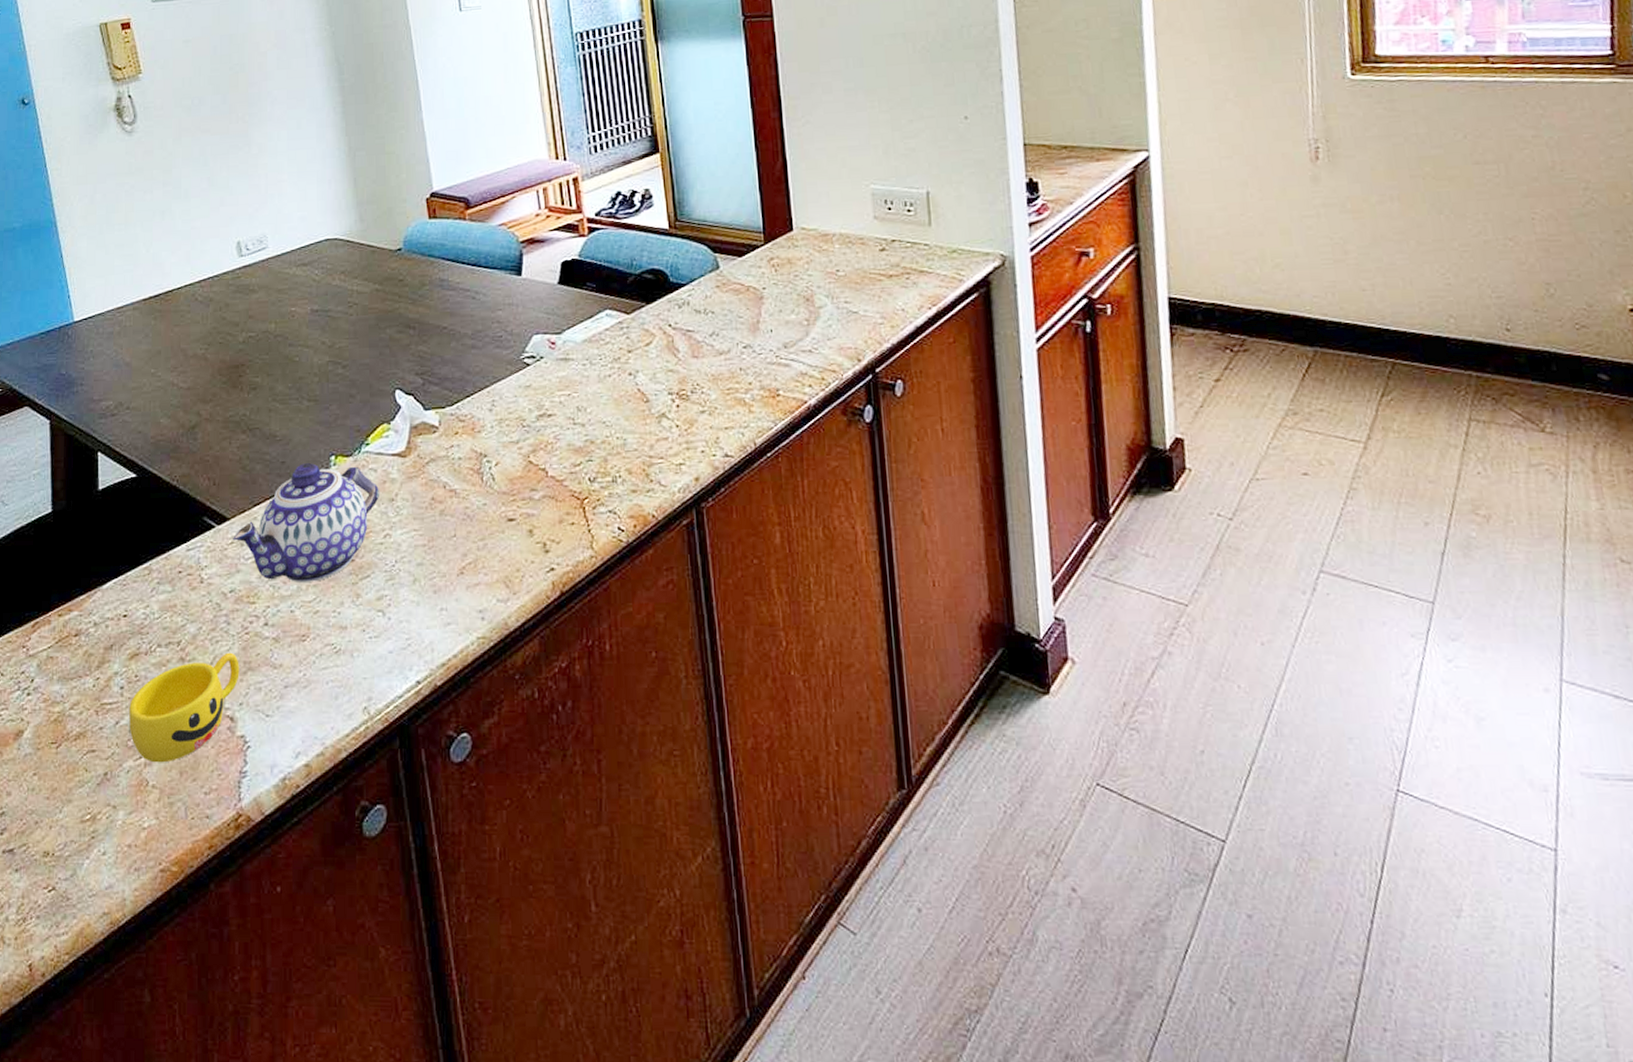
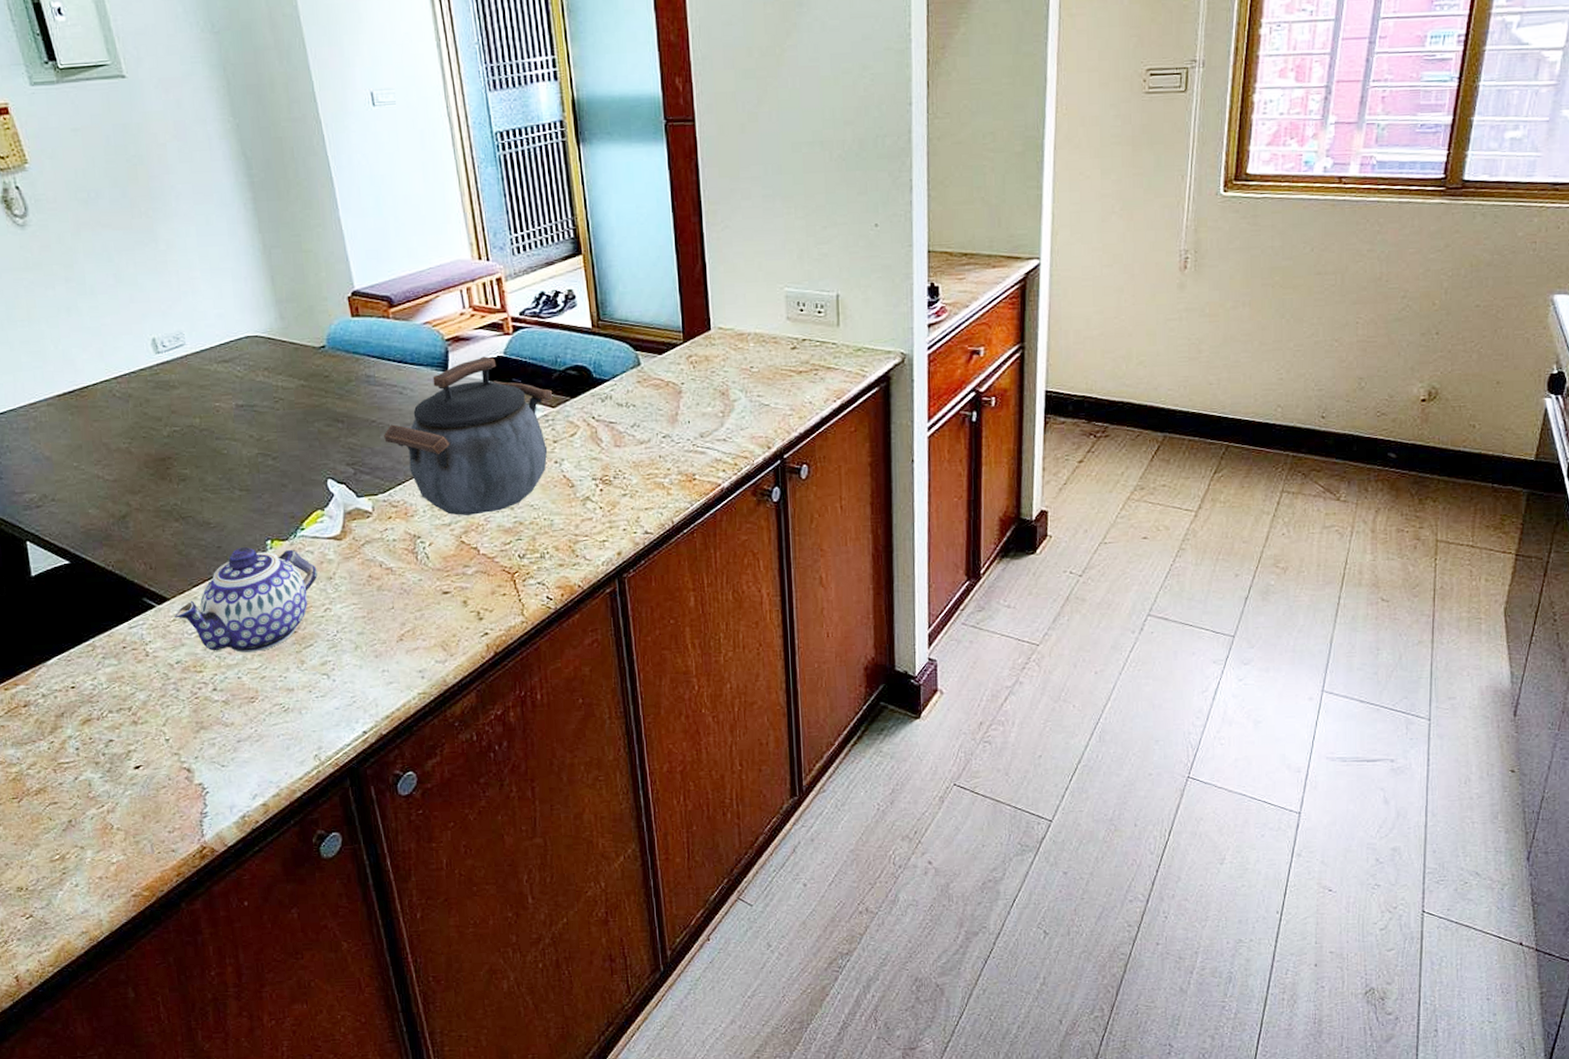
cup: present [129,652,239,763] -> none [86,714,193,810]
kettle: none [455,259,628,432] -> present [384,356,553,516]

